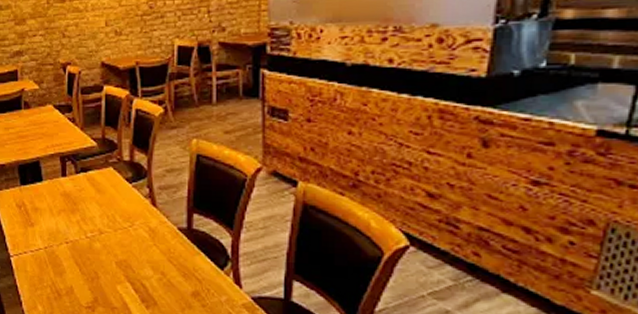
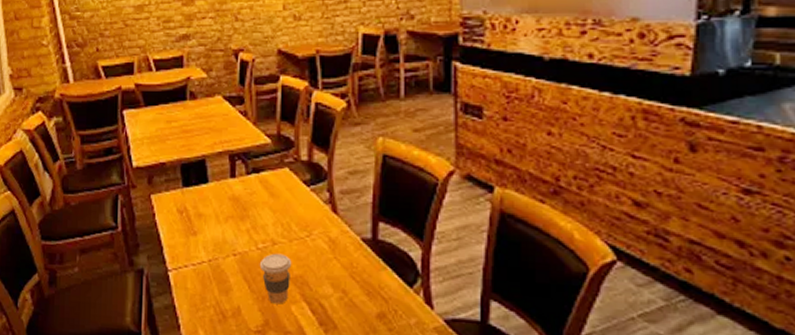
coffee cup: none [88,241,117,285] -> present [259,253,292,304]

